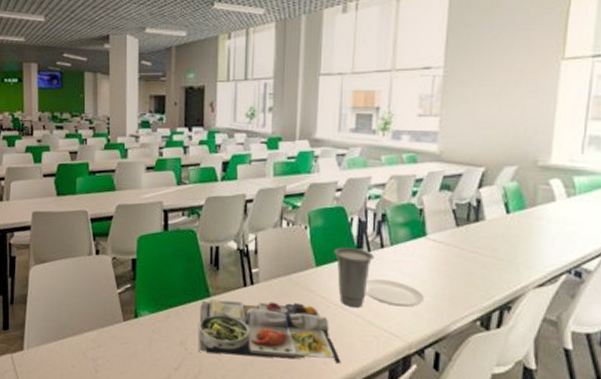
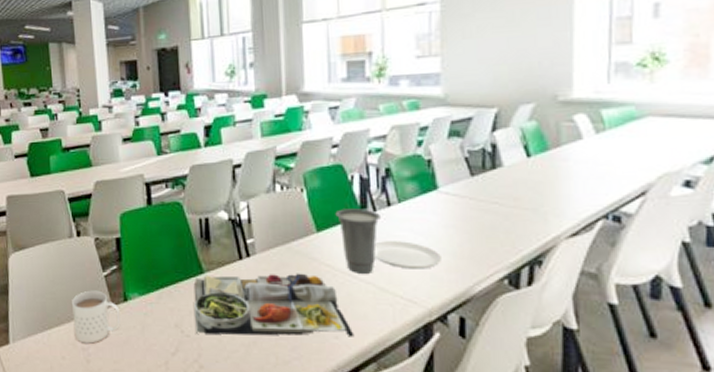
mug: none [85,305,130,355] -> present [72,290,121,344]

